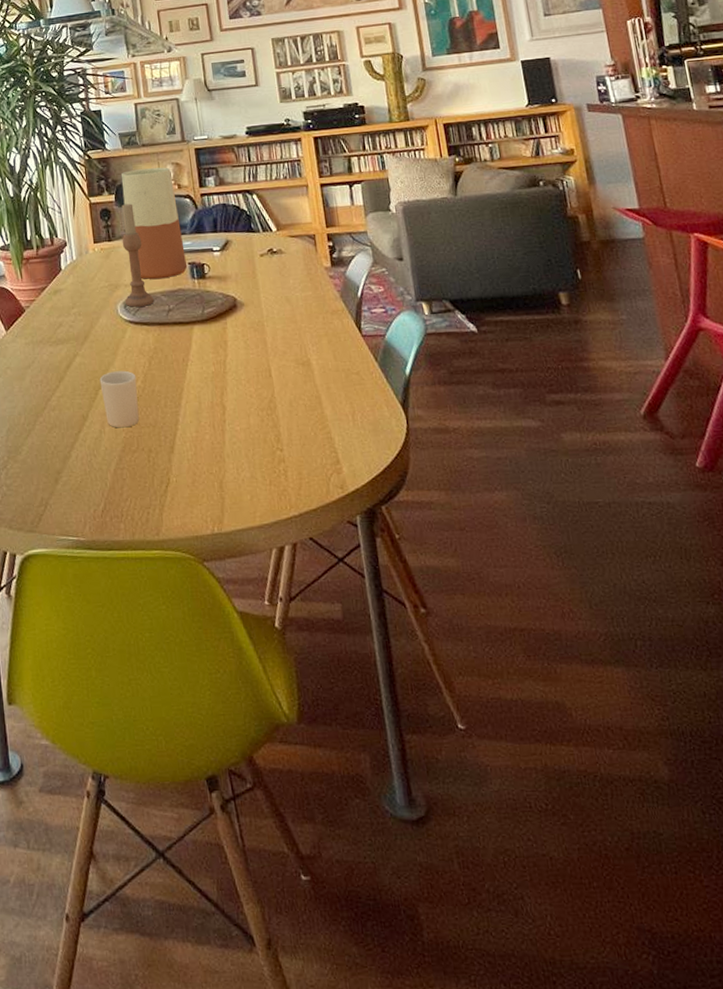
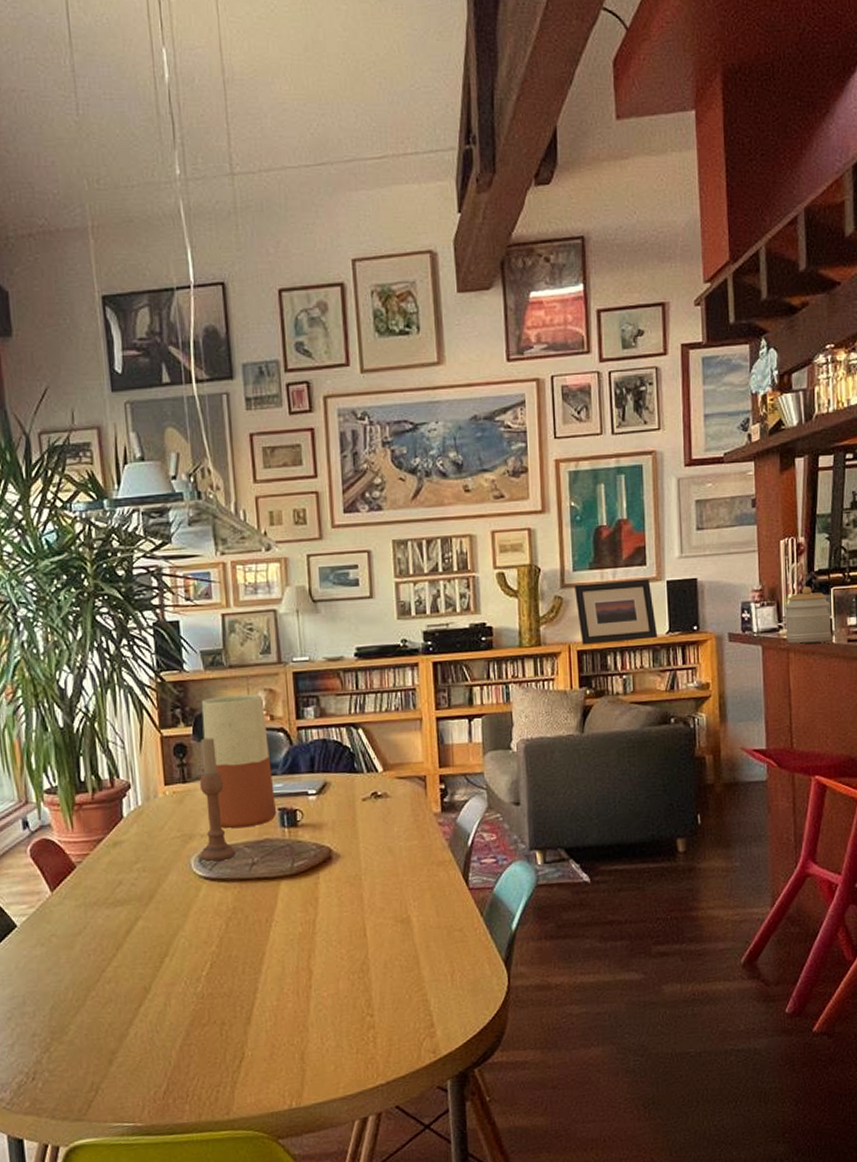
mug: present [99,370,140,428] -> none [166,934,212,1000]
picture frame: none [435,60,519,119] -> present [574,578,658,645]
jar: none [640,60,692,112] -> present [785,586,832,644]

